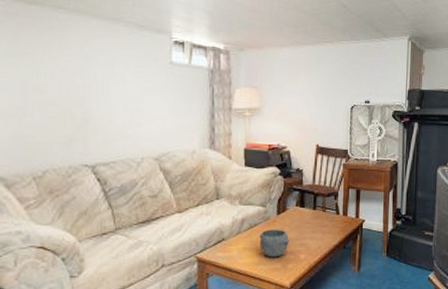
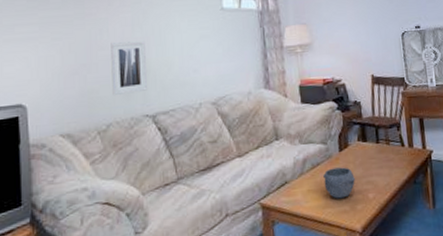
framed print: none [48,87,87,142] -> present [111,41,147,95]

